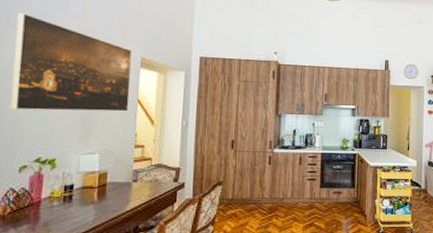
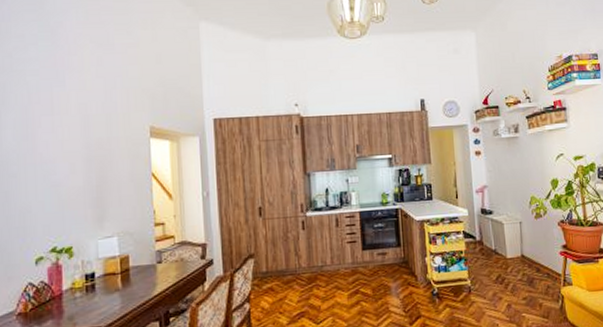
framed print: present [9,13,132,112] -> none [12,92,143,199]

